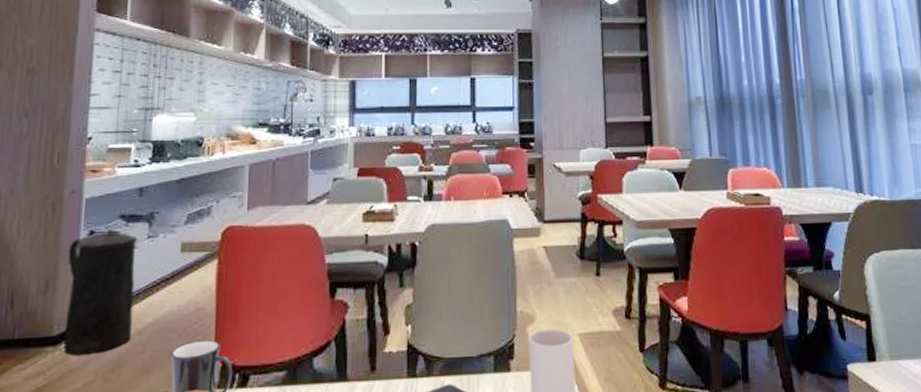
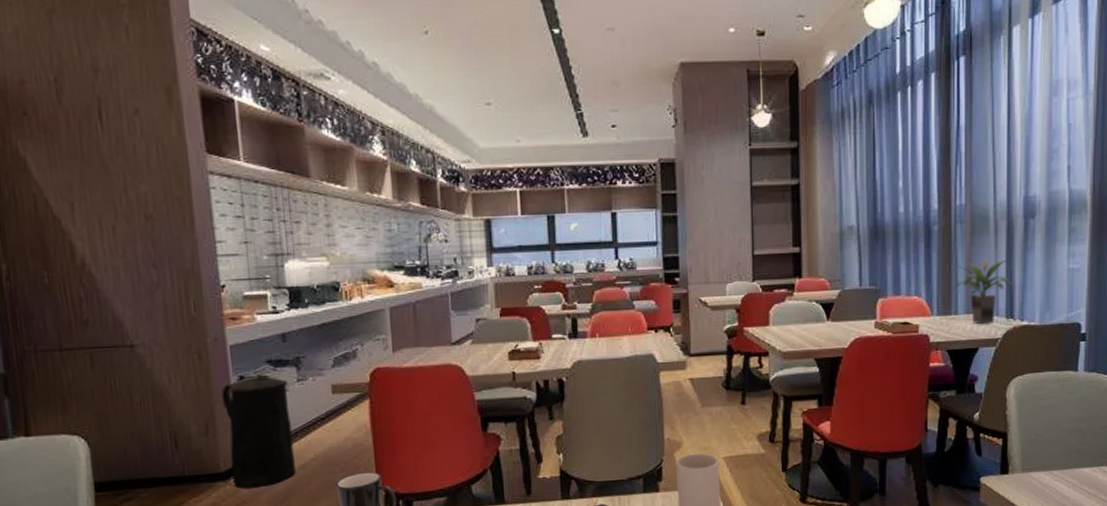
potted plant: none [799,133,860,198] -> present [951,259,1014,324]

